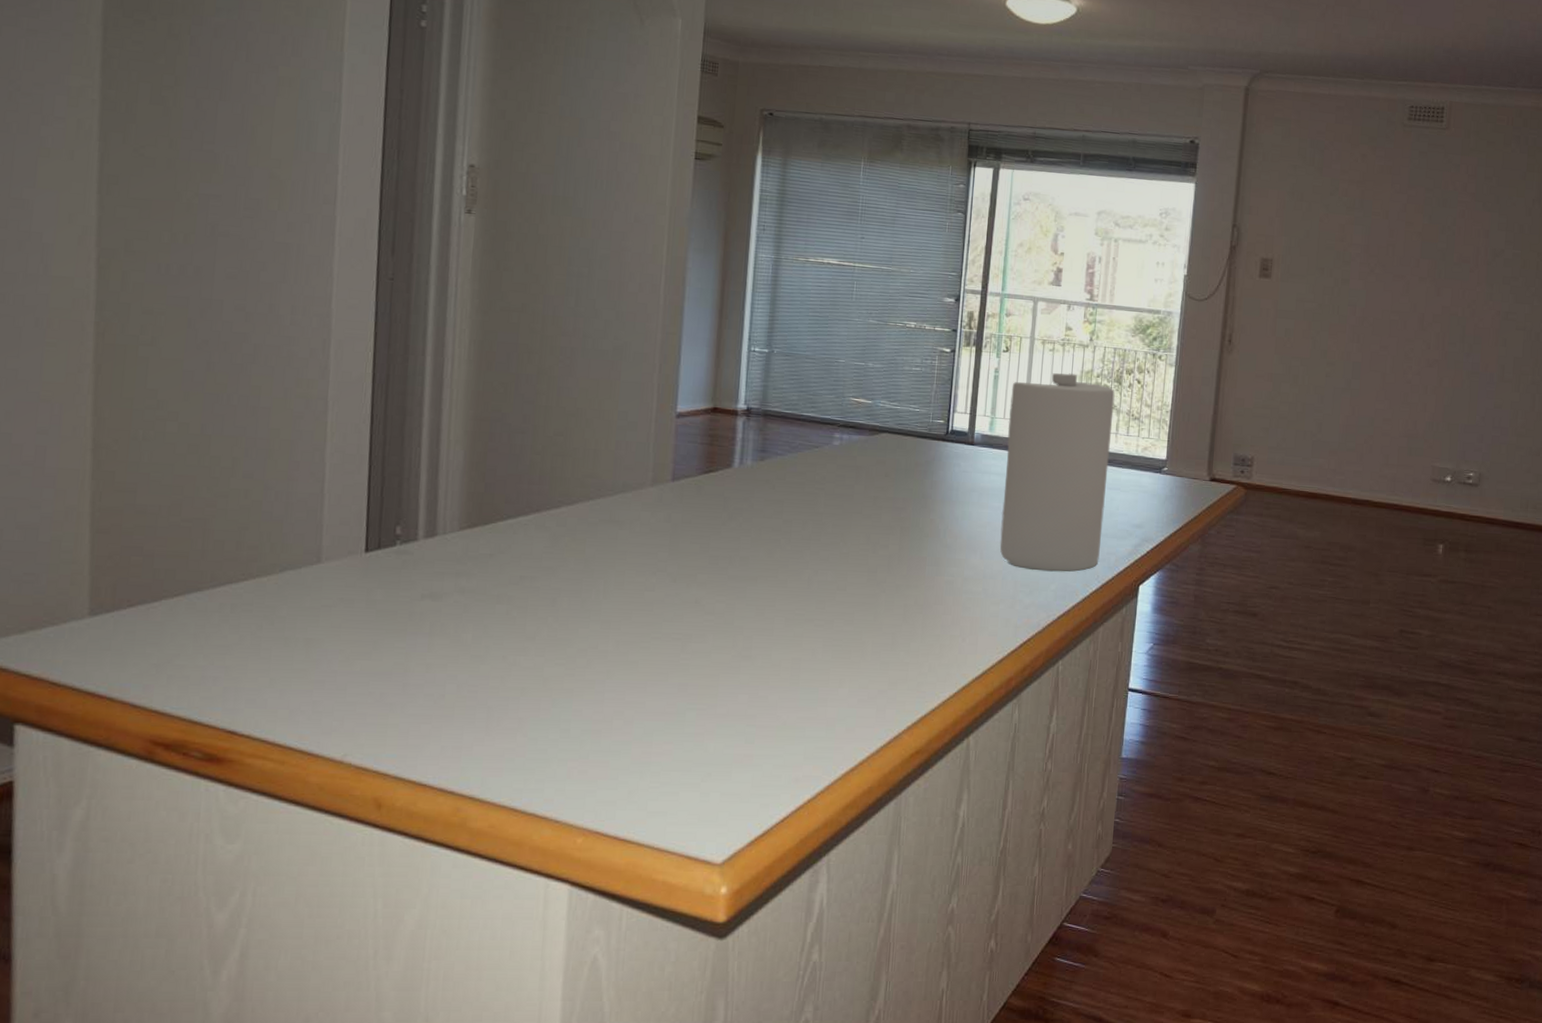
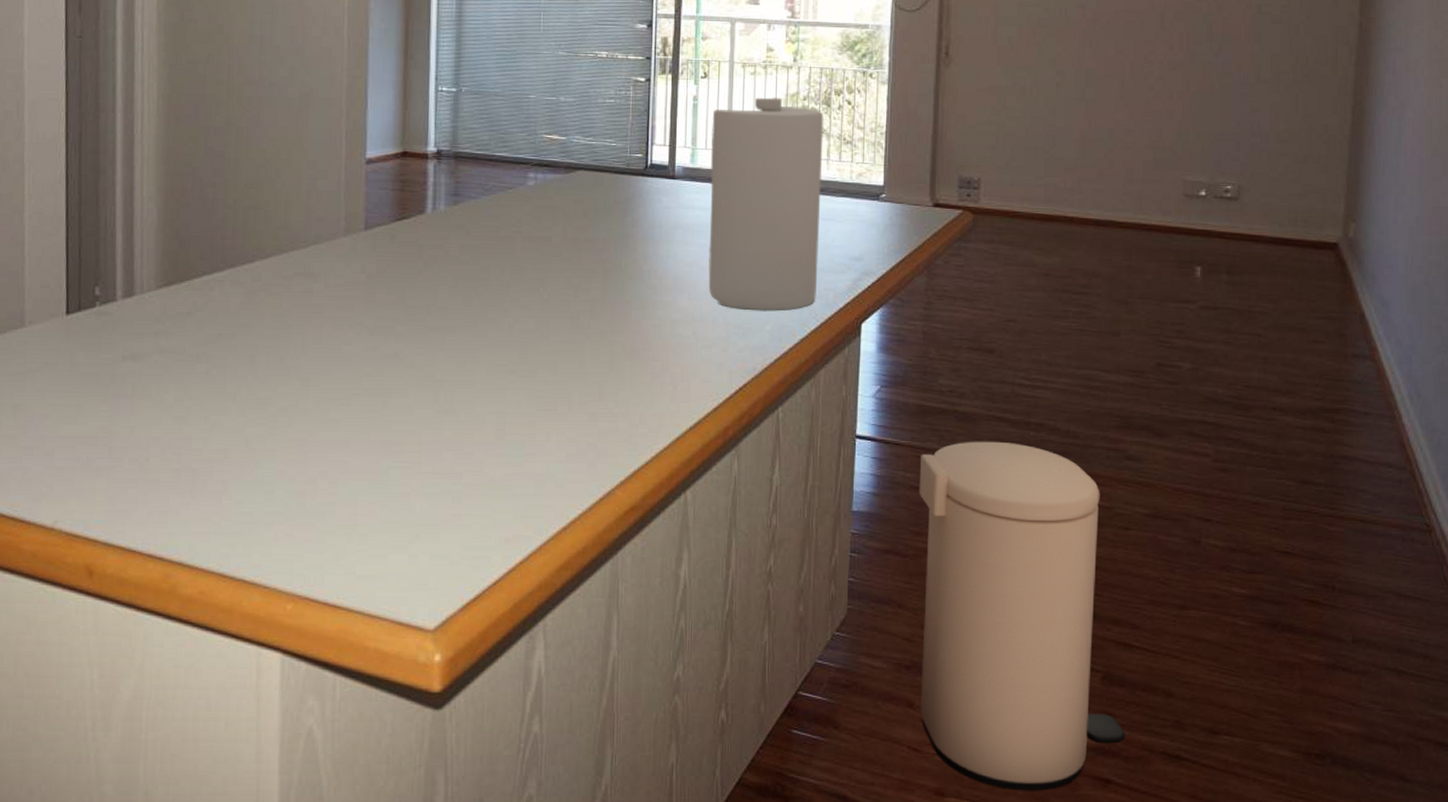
pedal bin: none [1173,696,1354,1013] -> present [919,441,1125,791]

